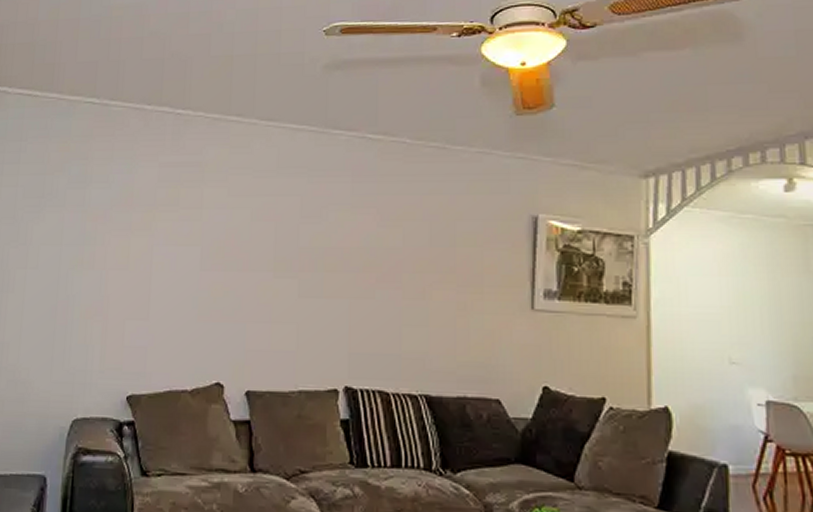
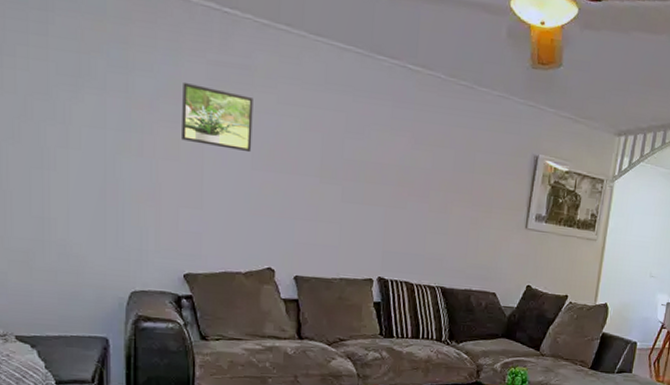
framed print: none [132,187,203,253] -> present [182,81,253,153]

